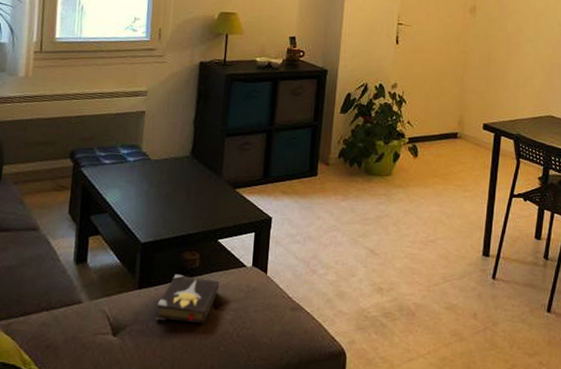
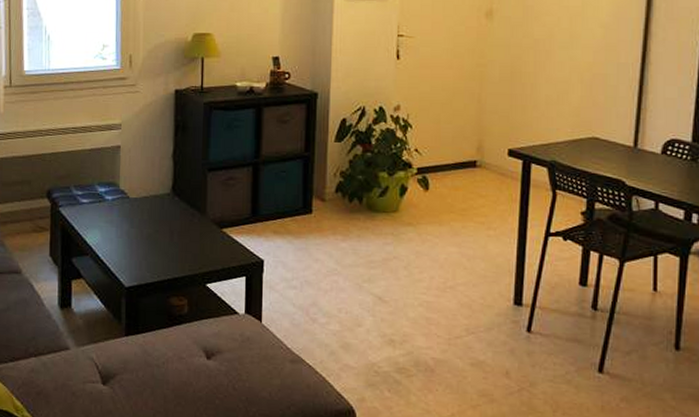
hardback book: present [156,274,220,324] -> none [145,320,211,375]

